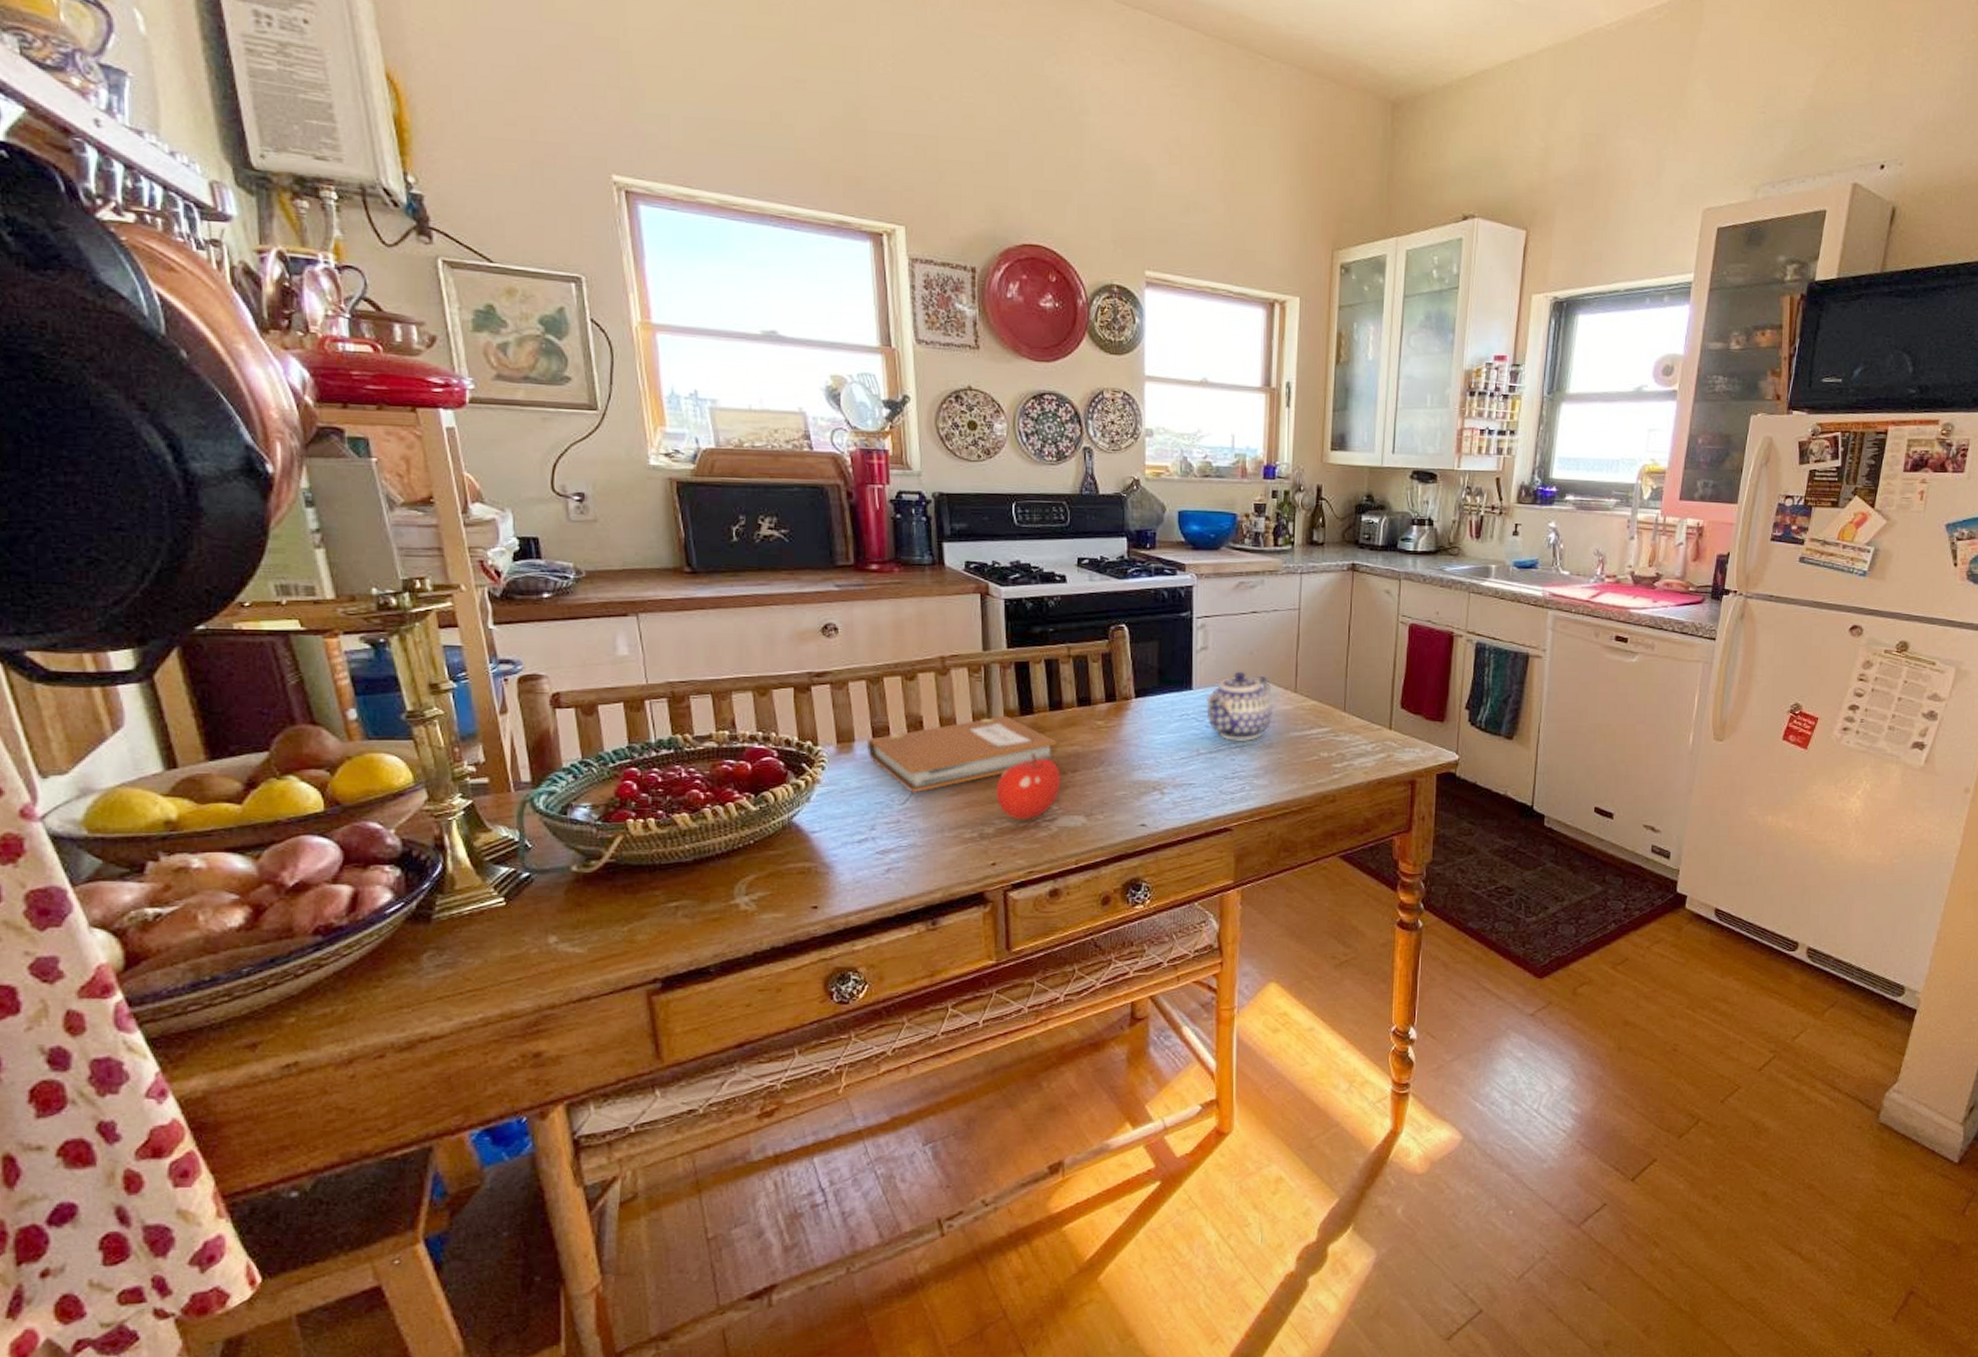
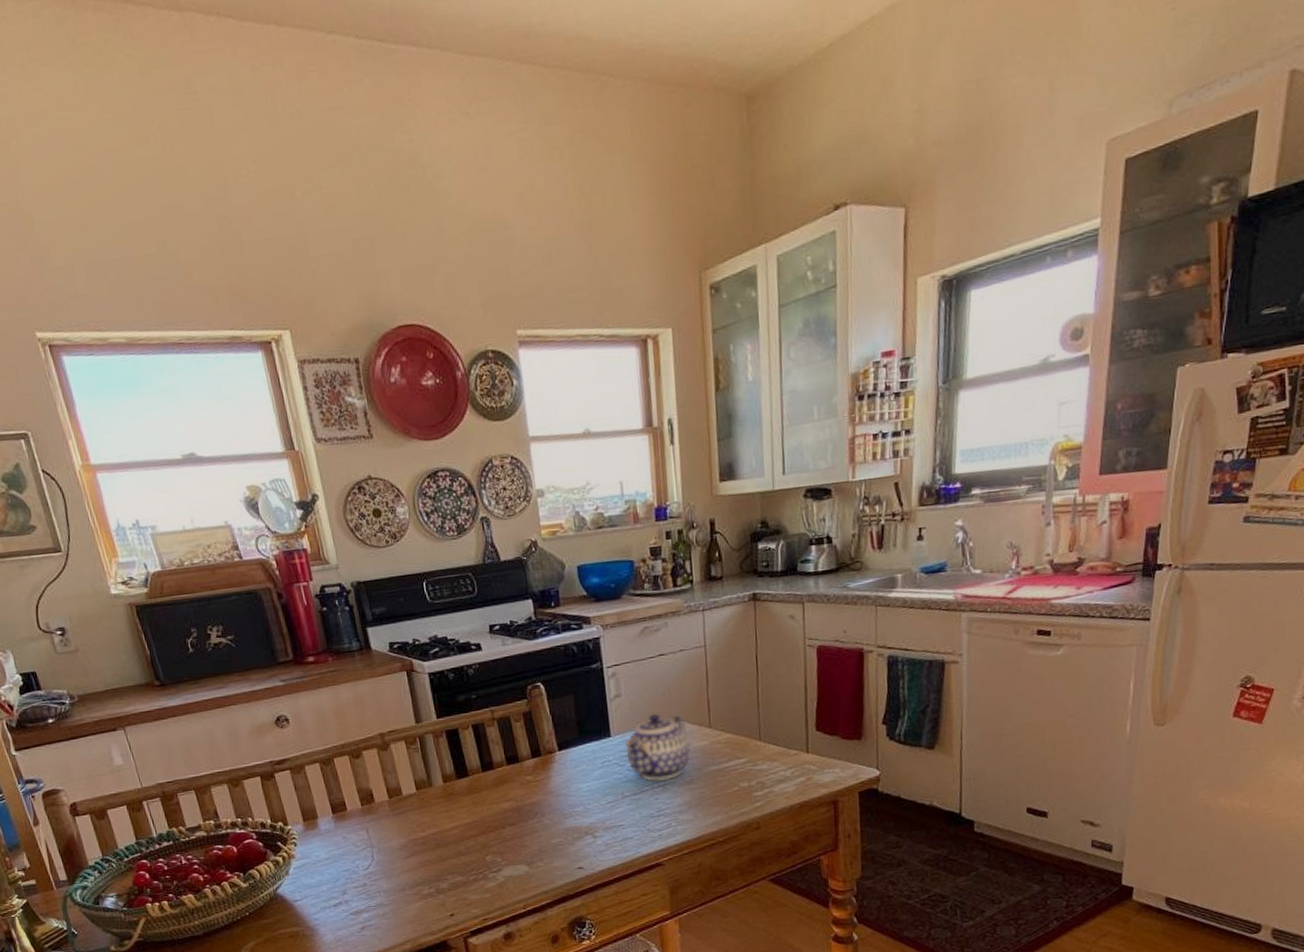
notebook: present [866,715,1058,793] -> none [328,780,496,859]
fruit: present [996,754,1061,821] -> none [444,813,502,875]

